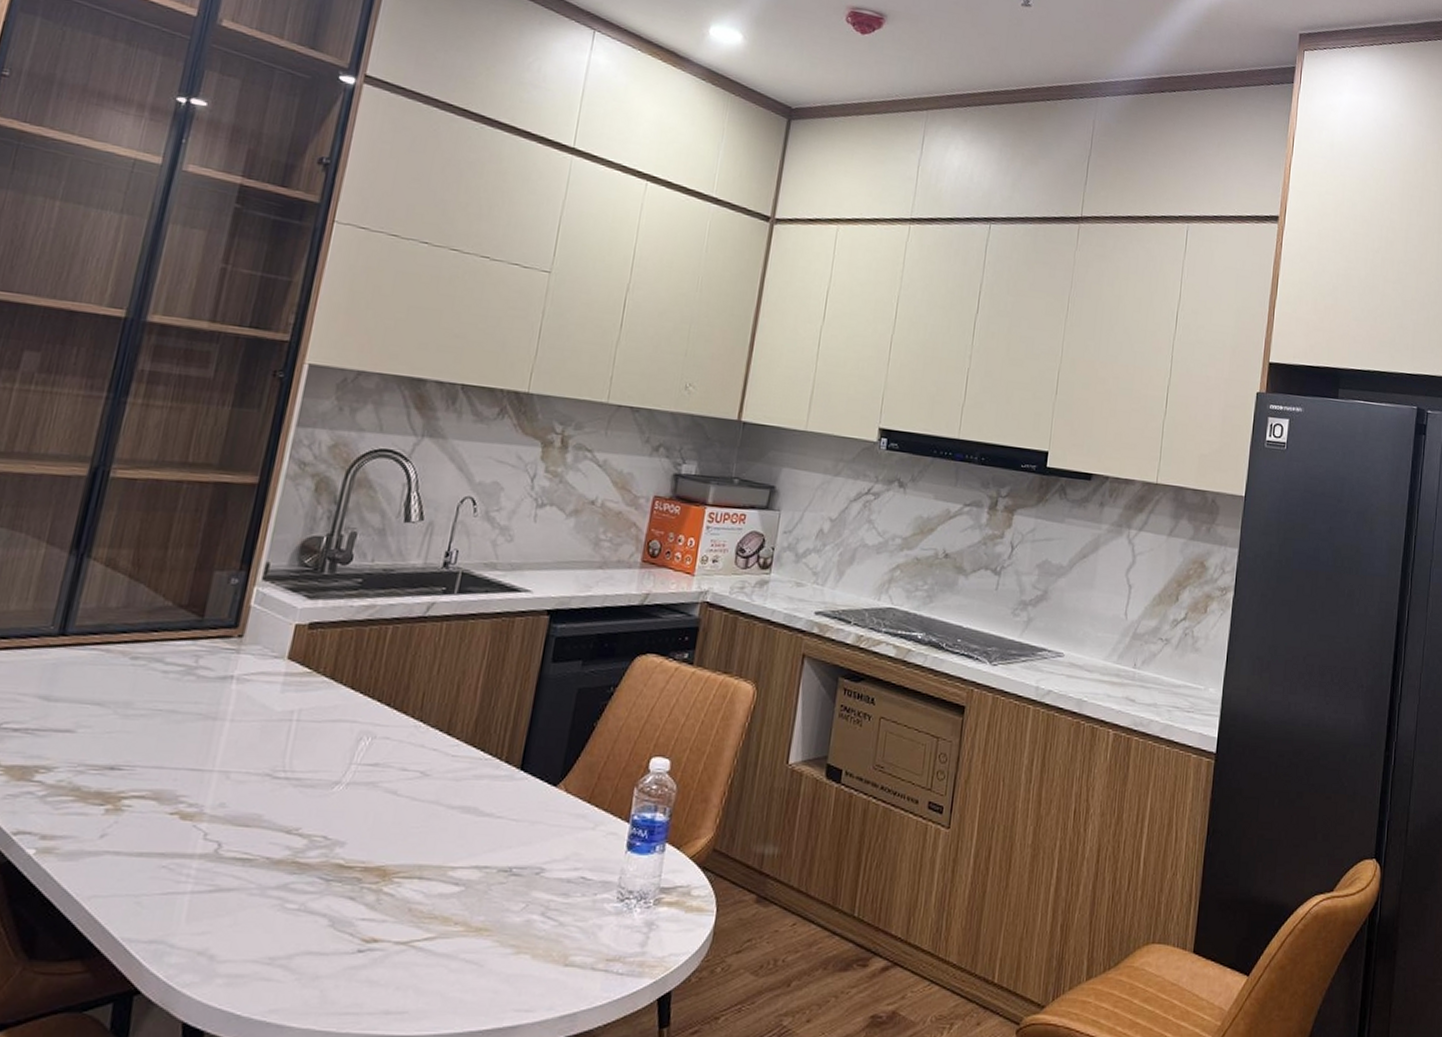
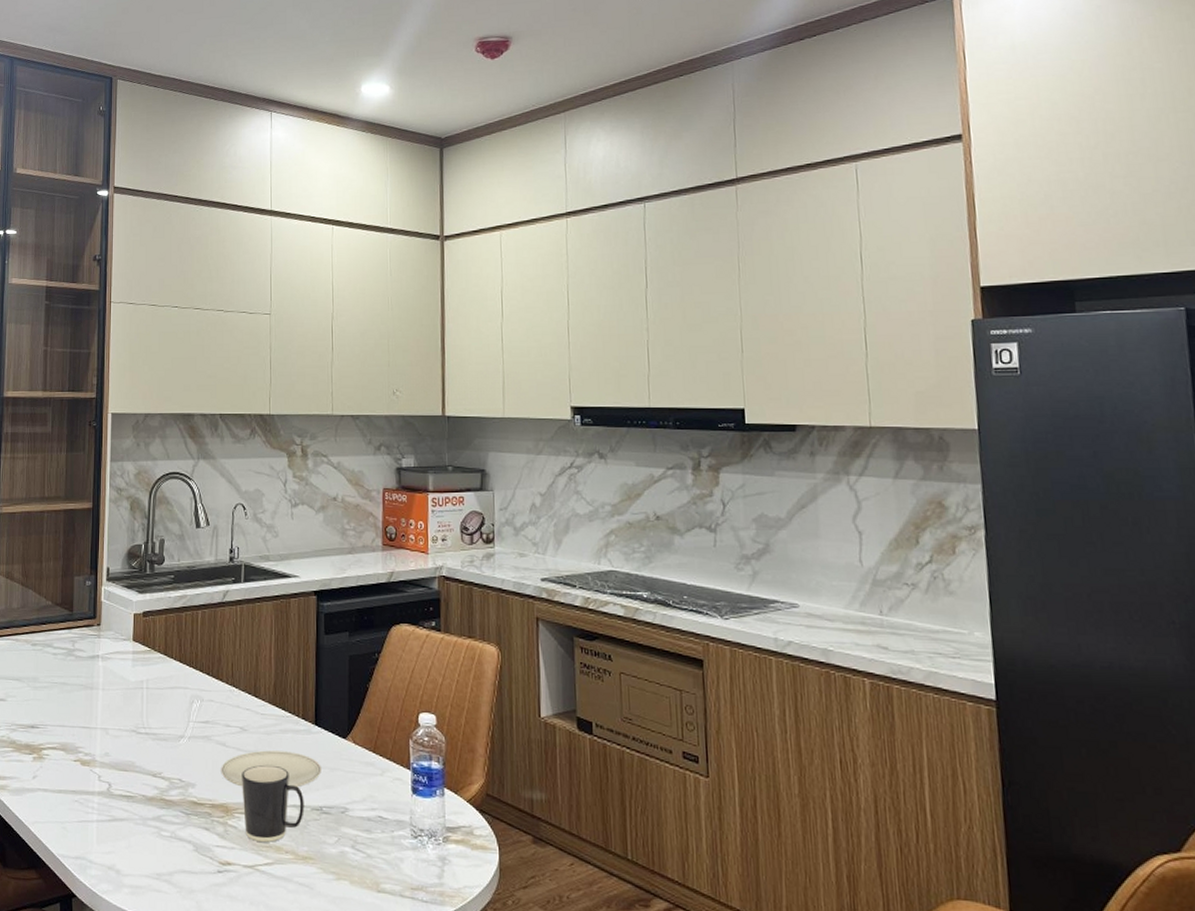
plate: none [384,800,520,845] -> present [221,750,321,788]
mug: none [404,817,491,912] -> present [242,764,304,842]

